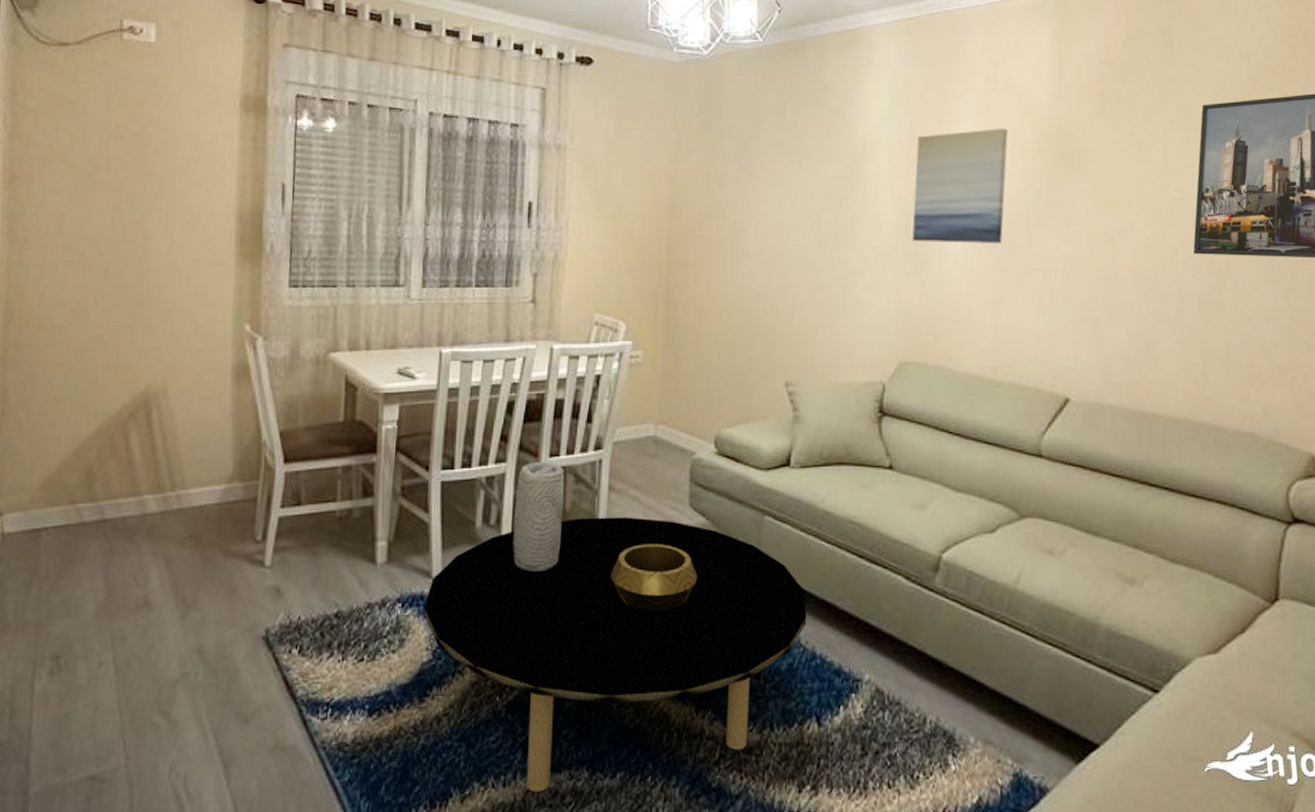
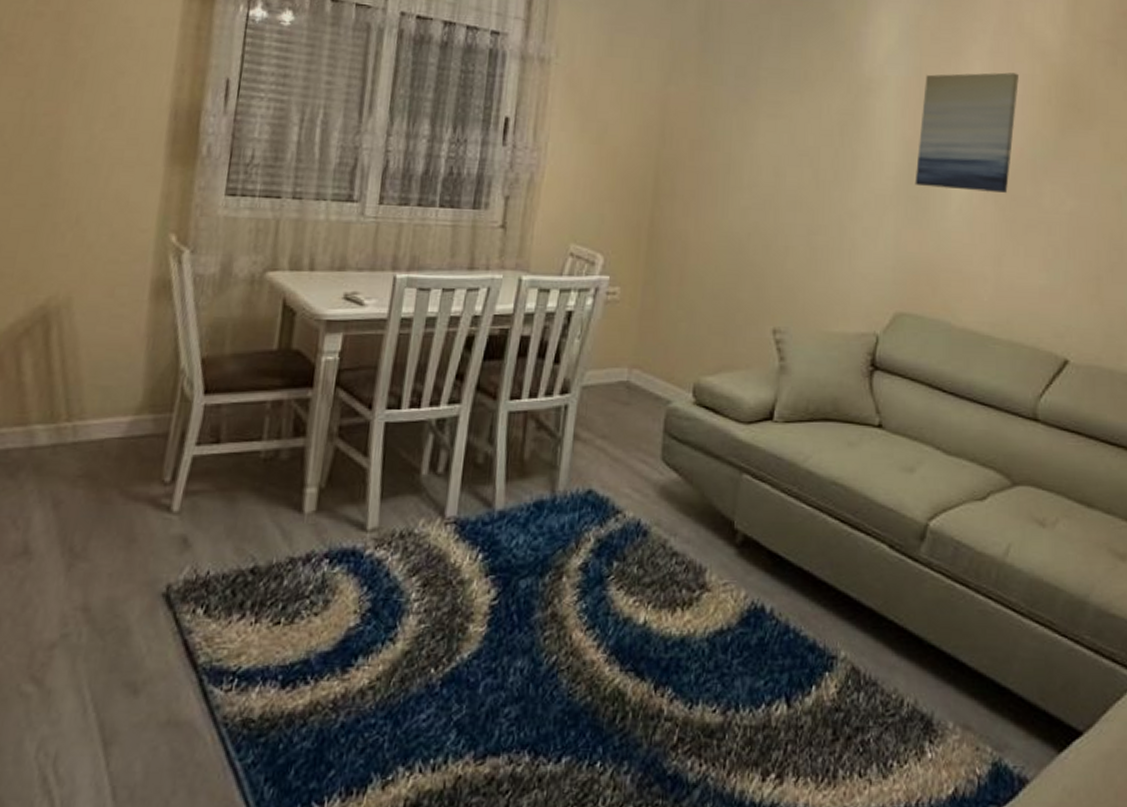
coffee table: present [423,517,807,792] -> none [354,468,782,778]
vase: present [513,462,565,572] -> none [461,405,525,528]
decorative bowl: present [610,544,698,612] -> none [569,500,666,576]

